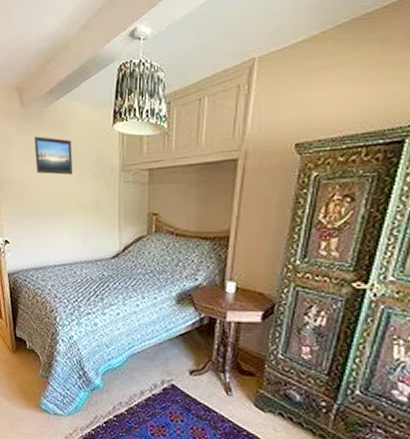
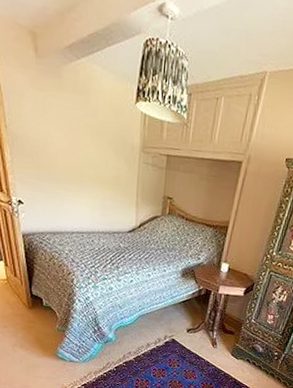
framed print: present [33,136,73,175] -> none [50,94,94,145]

